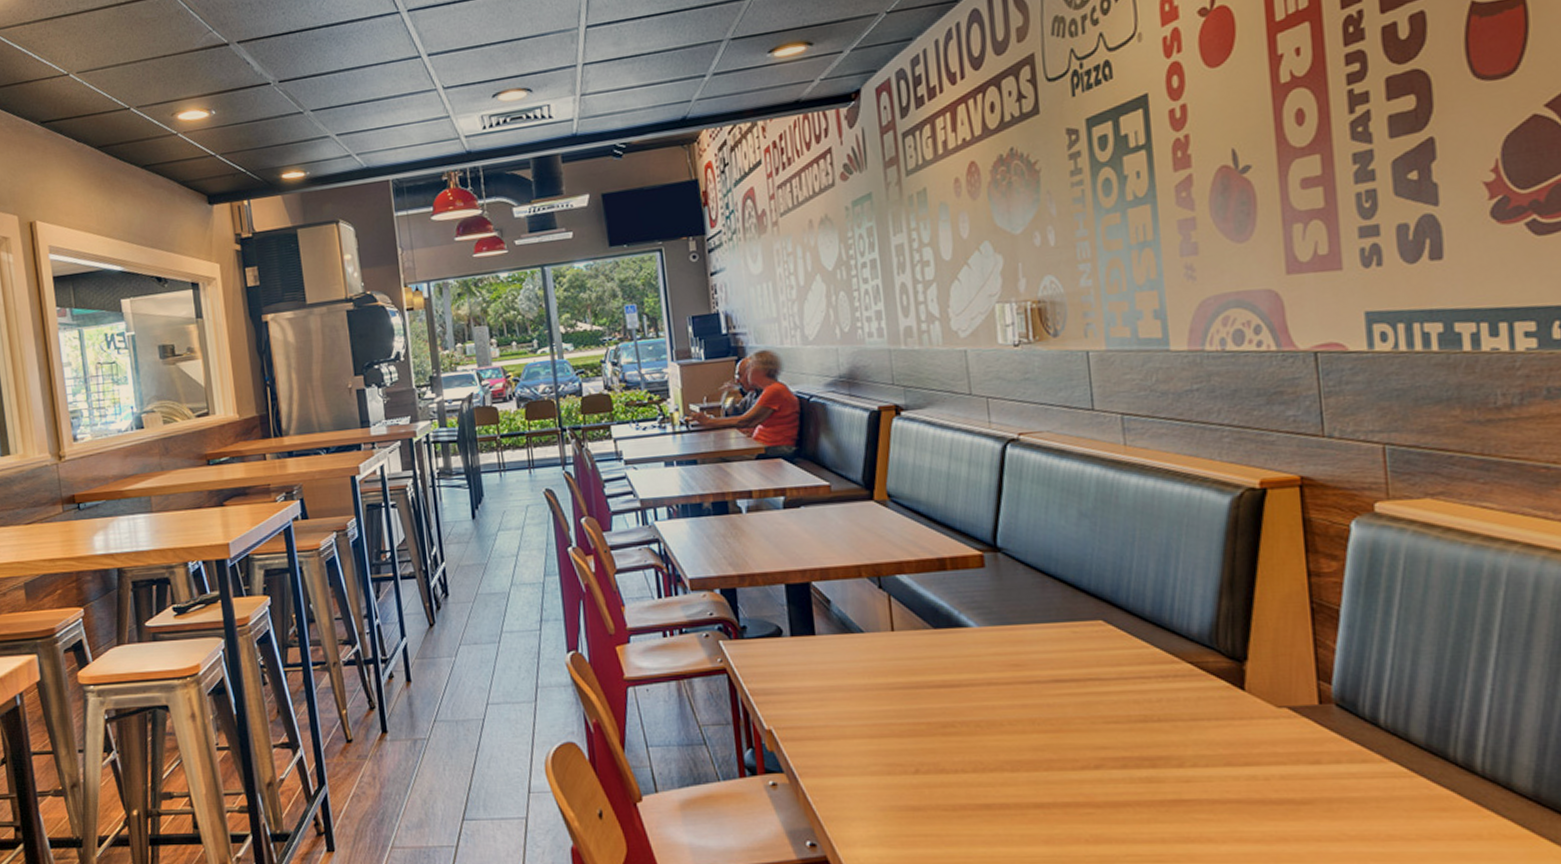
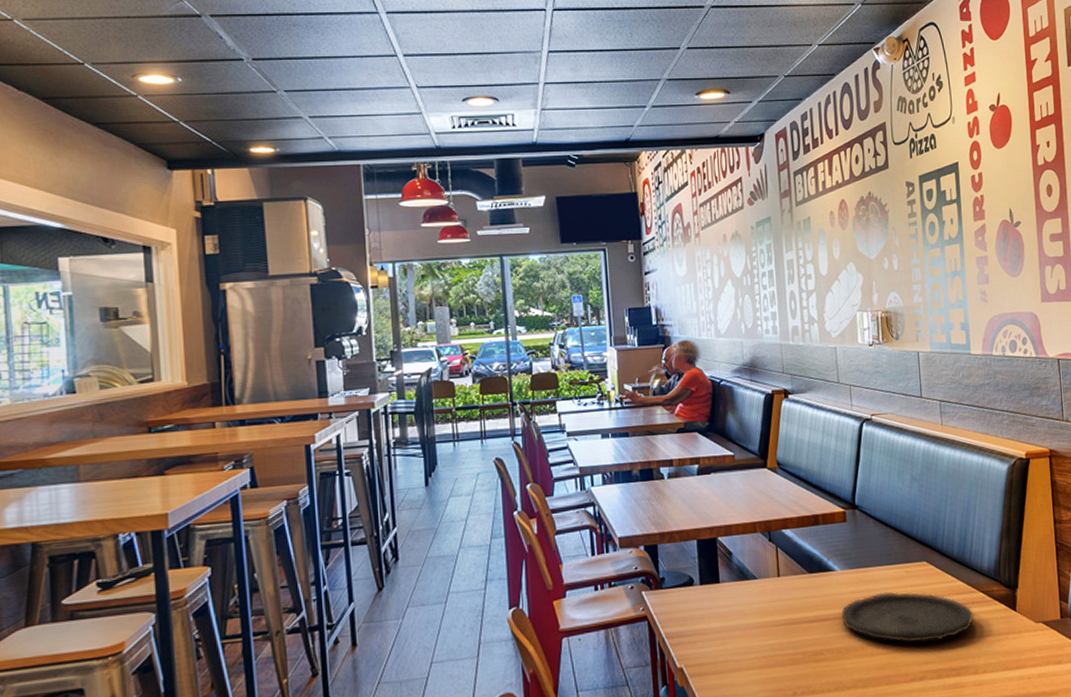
plate: none [980,655,1177,722] -> present [841,591,974,644]

